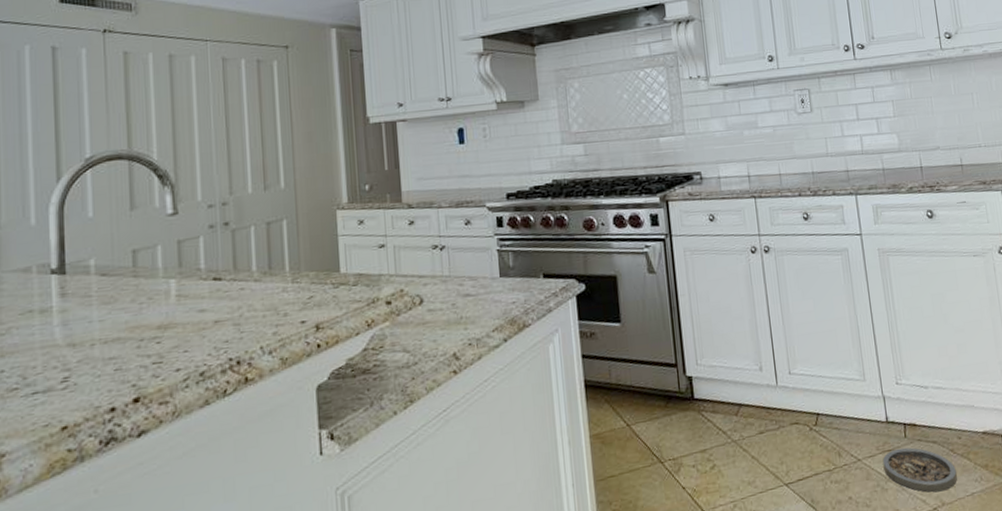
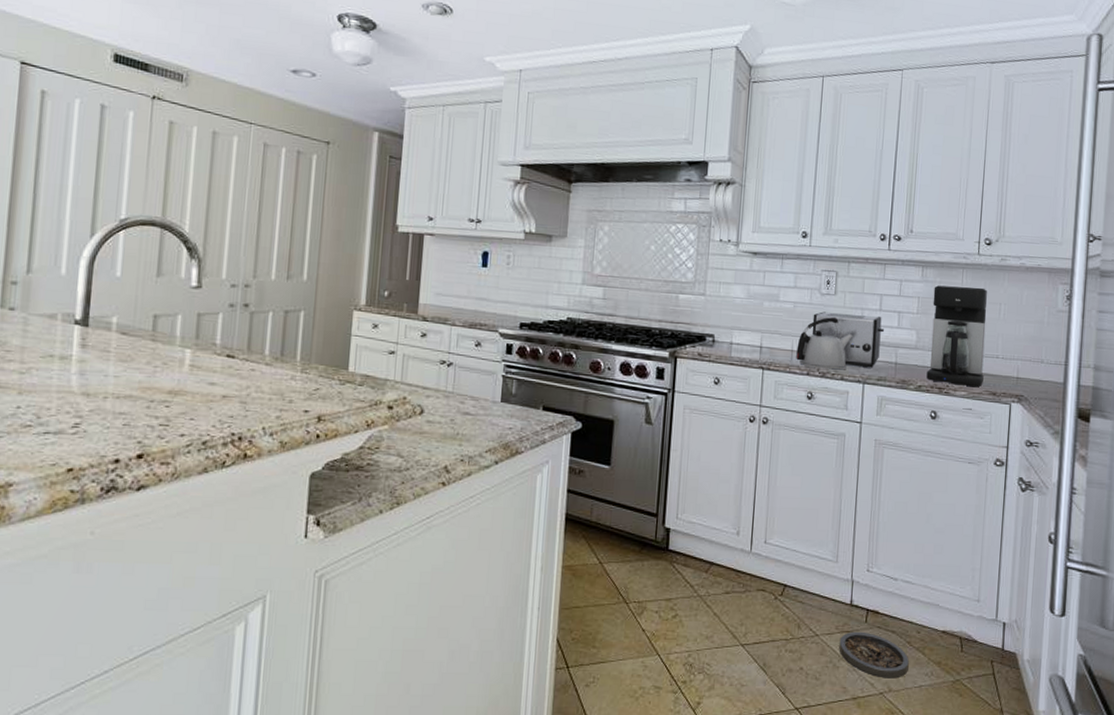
kettle: none [784,134,837,190] -> present [796,317,854,370]
toaster: none [794,126,866,180] -> present [812,311,885,368]
coffee maker: none [905,80,972,182] -> present [926,285,987,387]

